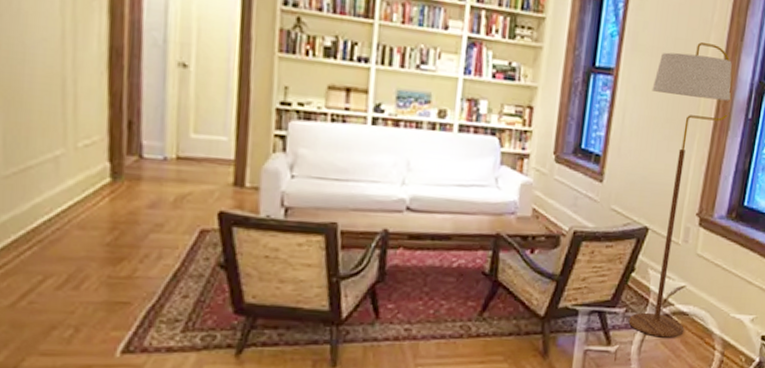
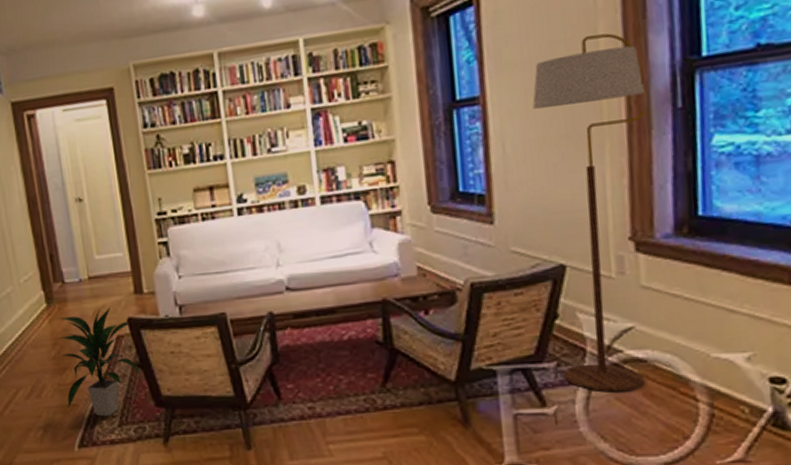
indoor plant: none [115,195,224,320] -> present [58,307,141,417]

